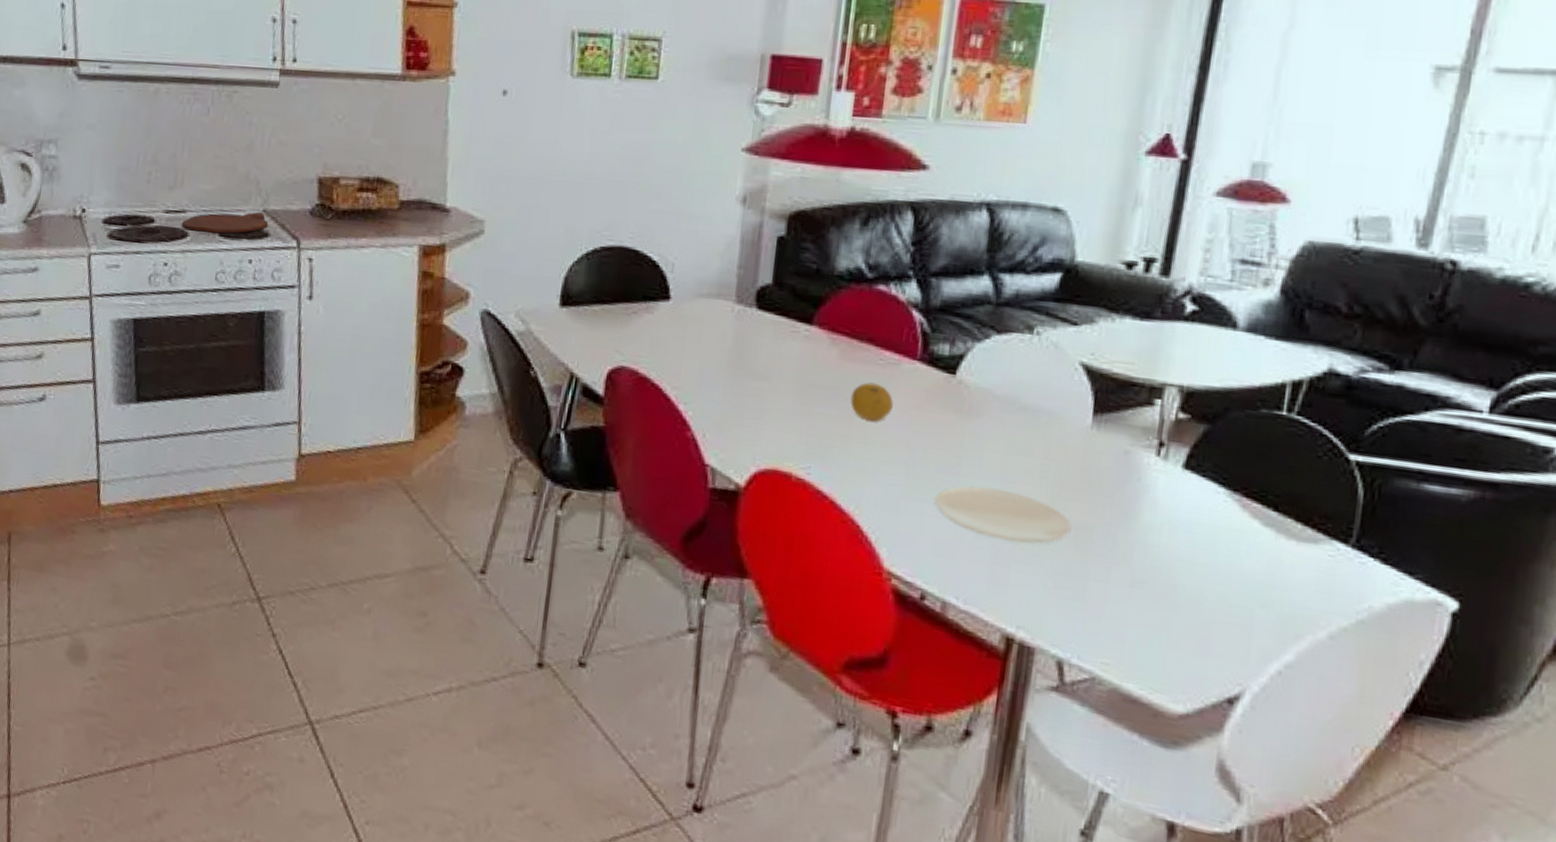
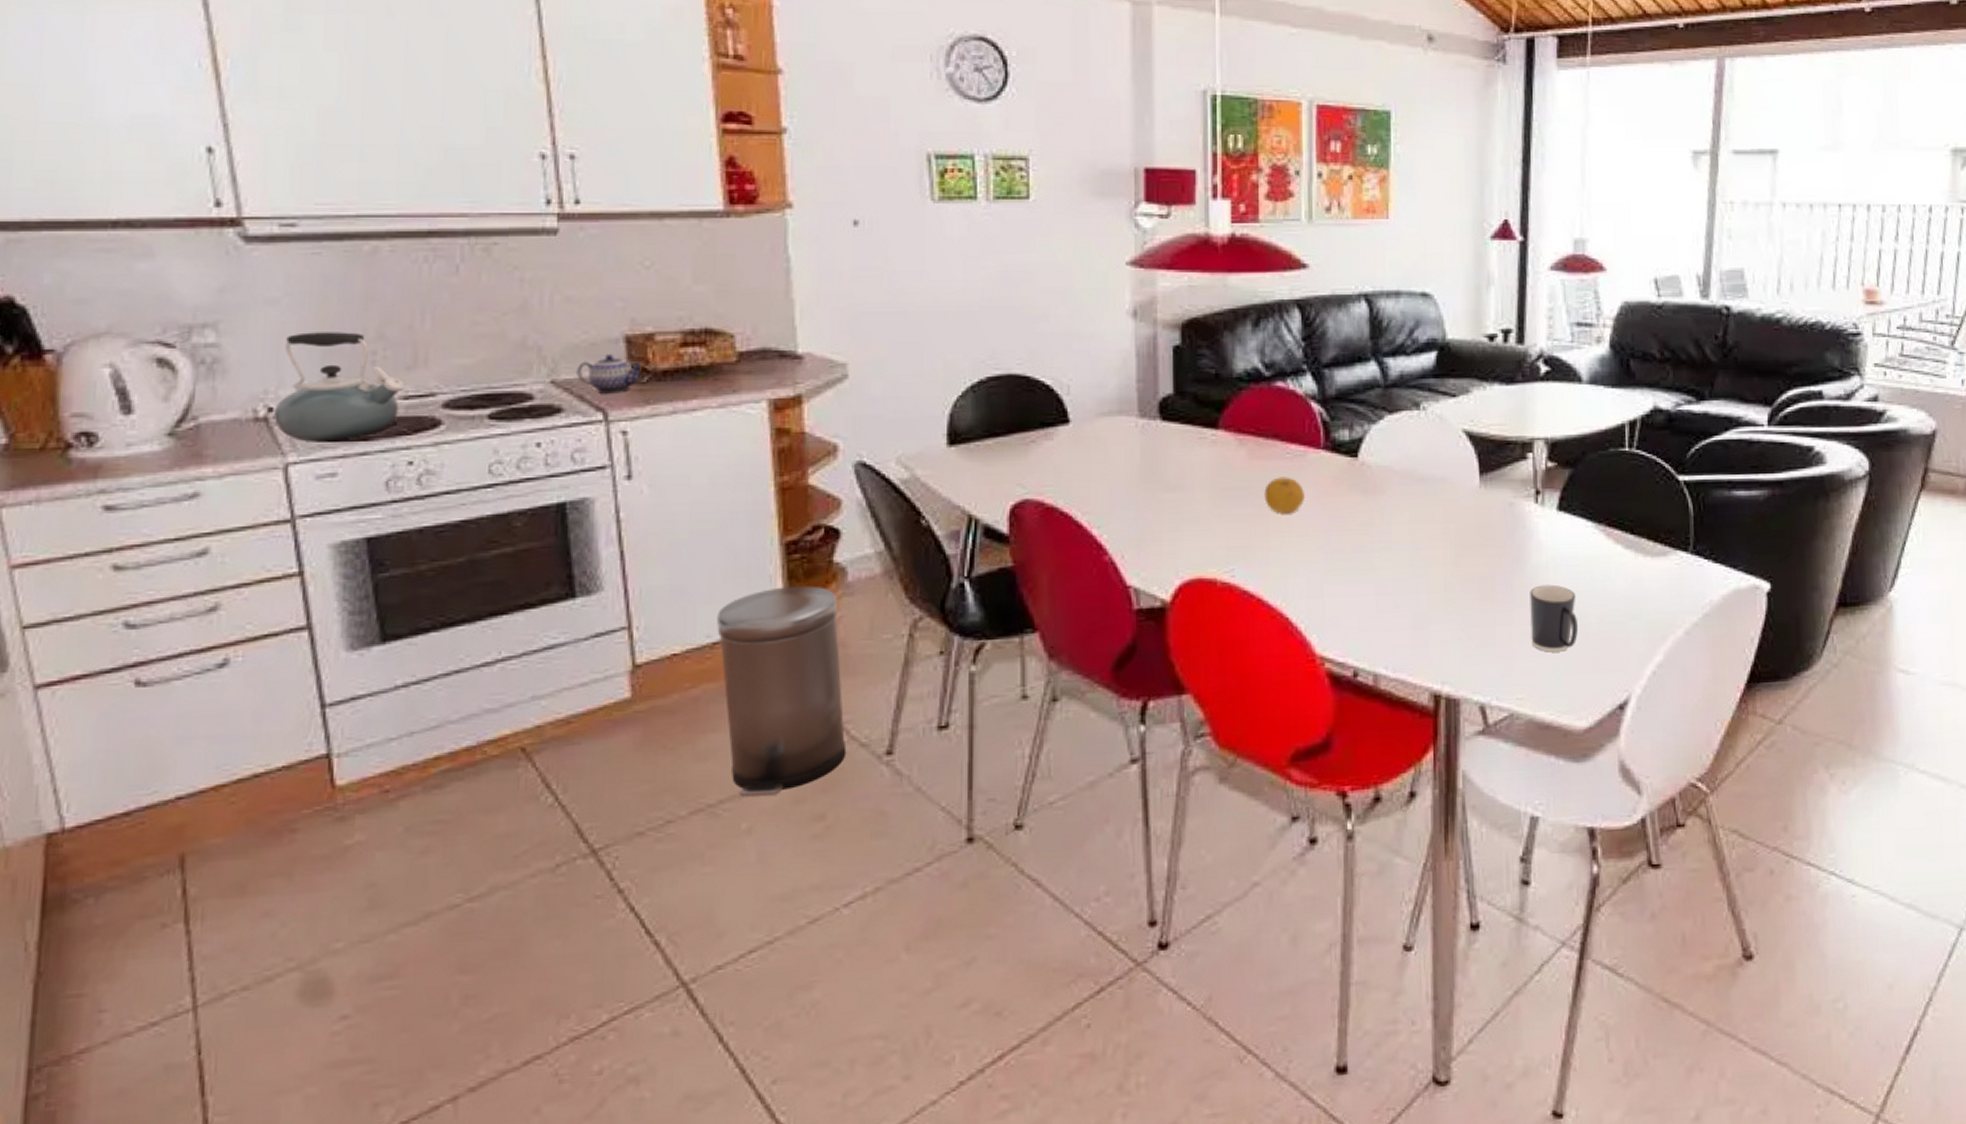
kettle: none [85,152,168,240] -> present [273,332,406,441]
cutting board: present [182,212,269,234] -> none [431,383,561,417]
teapot: none [281,192,328,226] -> present [577,354,642,394]
pedal bin: none [360,410,456,587] -> present [717,585,847,797]
plate: present [934,486,1072,544] -> none [1354,557,1475,605]
mug: none [1128,546,1192,624] -> present [1530,584,1578,652]

